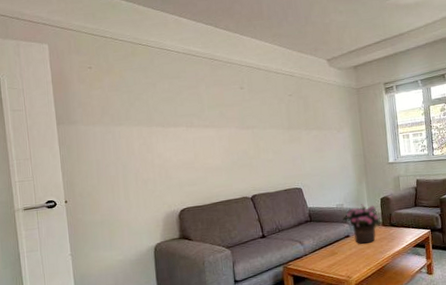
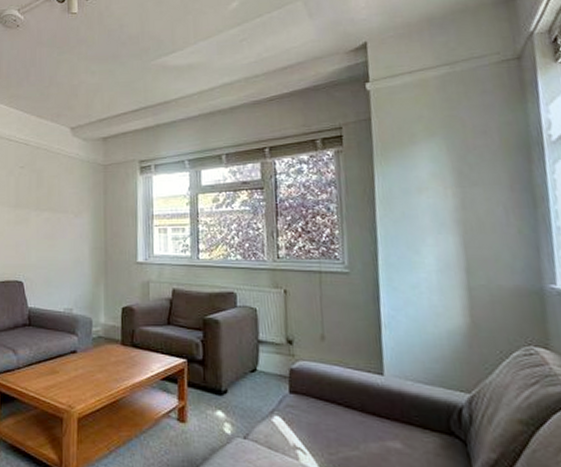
potted flower: present [343,204,382,244] -> none [70,312,121,365]

